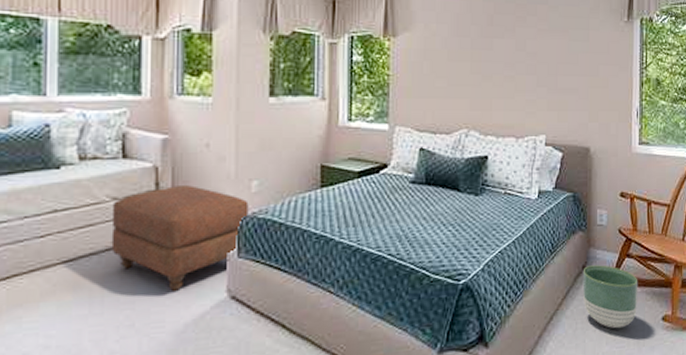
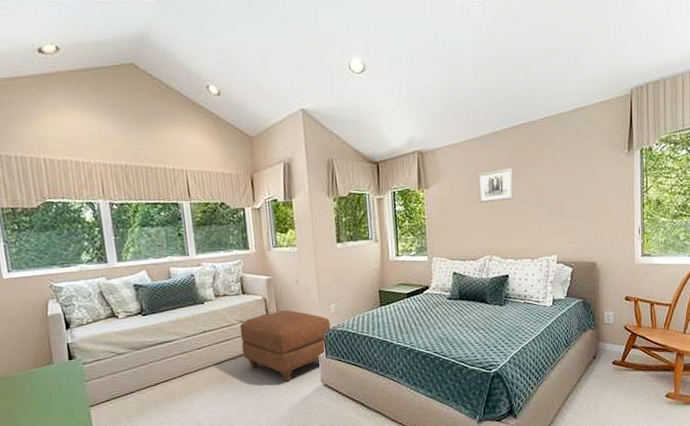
wall art: none [457,23,500,63] -> present [478,168,515,203]
planter: present [582,265,638,329] -> none [593,355,643,404]

